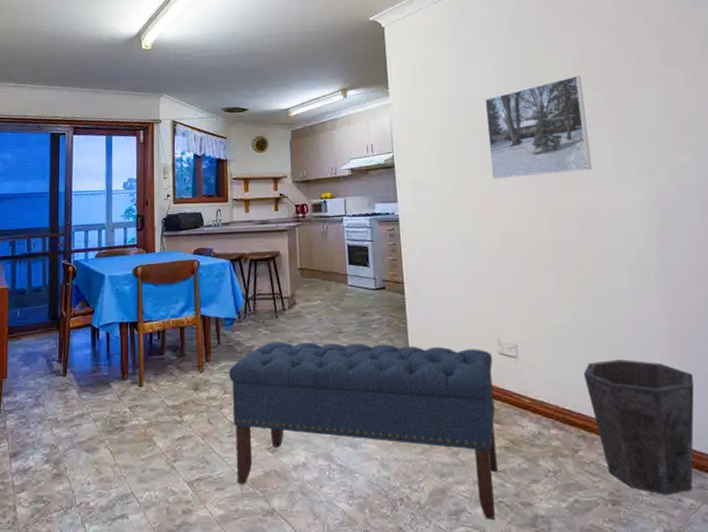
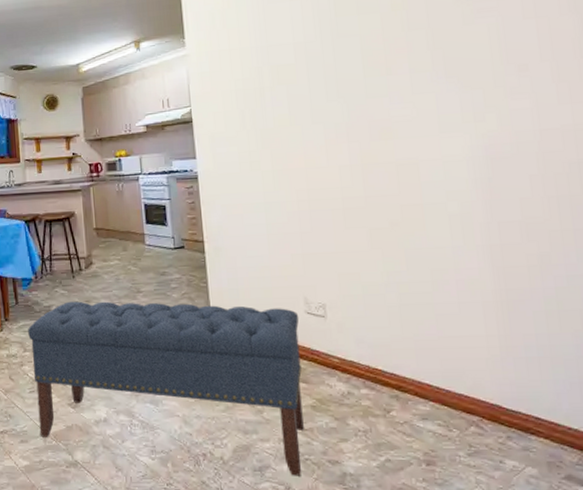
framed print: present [485,75,592,180] -> none [291,14,411,132]
waste bin: present [583,360,694,495] -> none [397,319,522,457]

